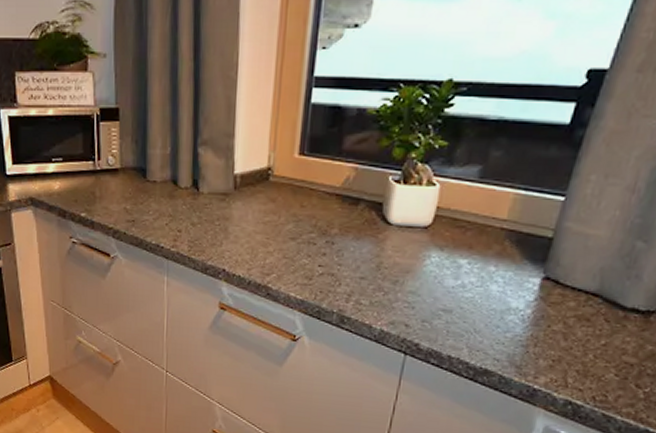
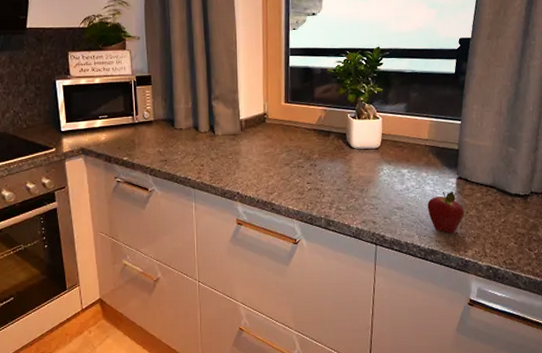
fruit: none [488,294,545,352] -> present [427,191,465,234]

